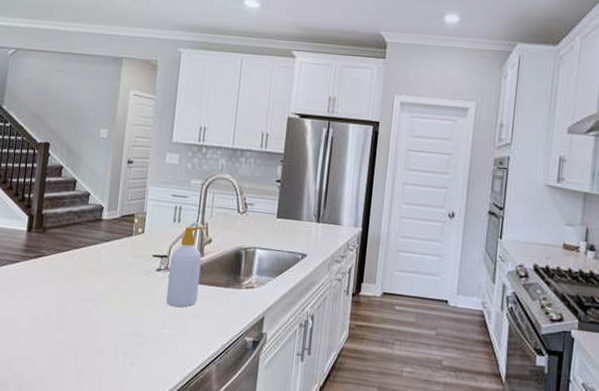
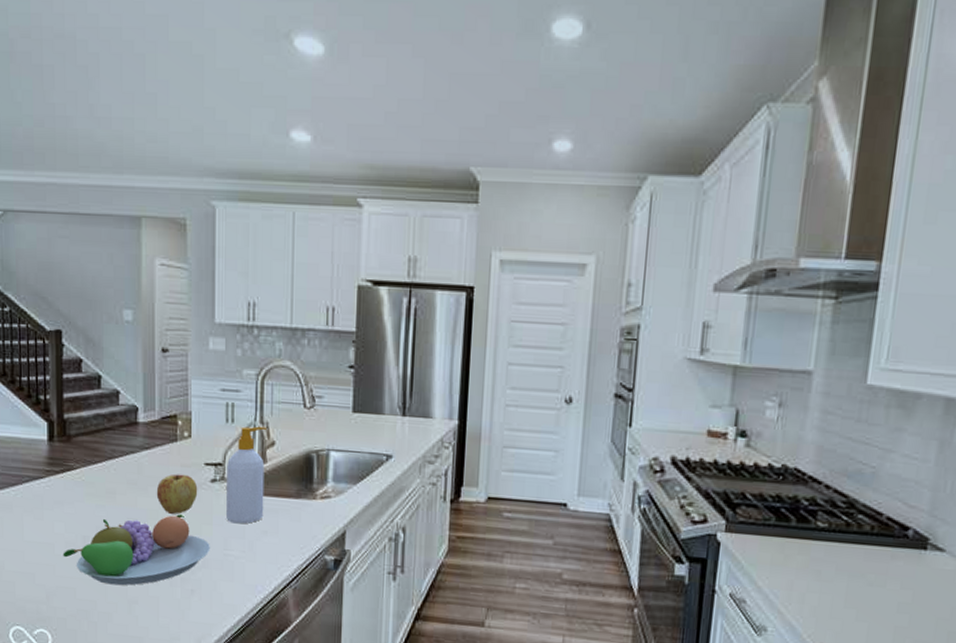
fruit bowl: none [26,297,151,357] -> present [63,514,210,586]
apple: none [110,263,145,297] -> present [156,474,198,515]

